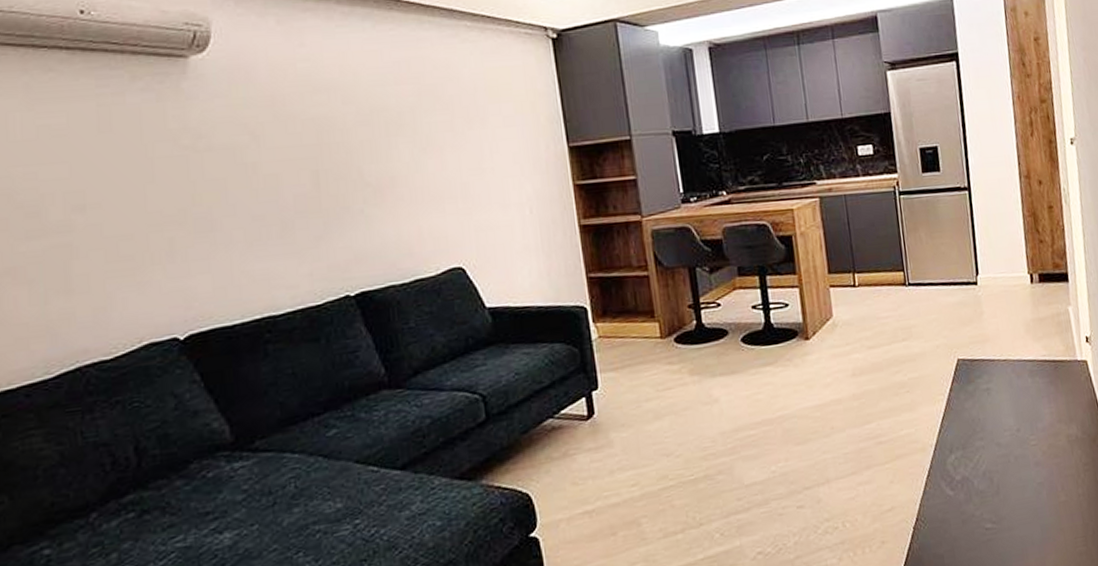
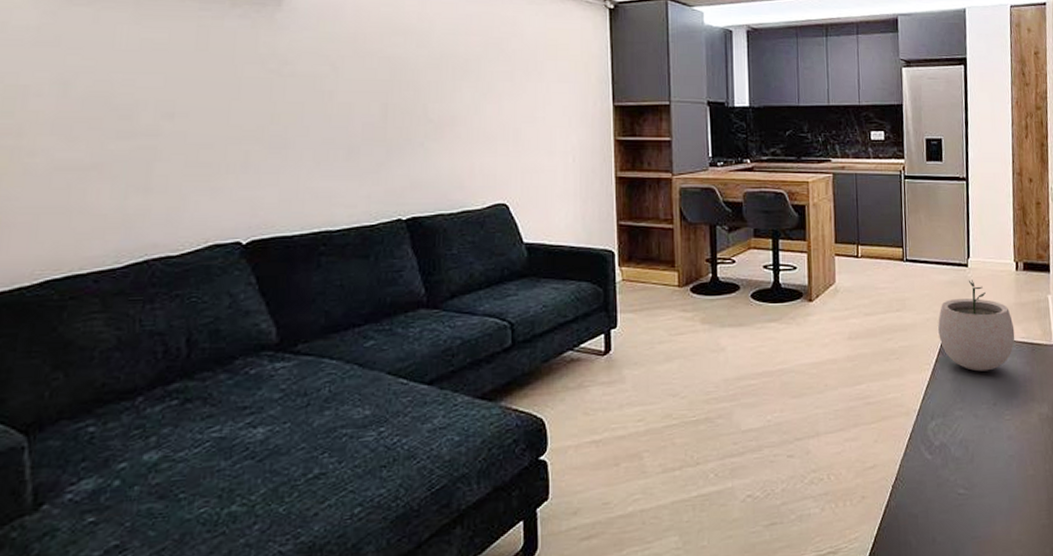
plant pot: none [949,298,1036,397] -> present [938,280,1015,372]

